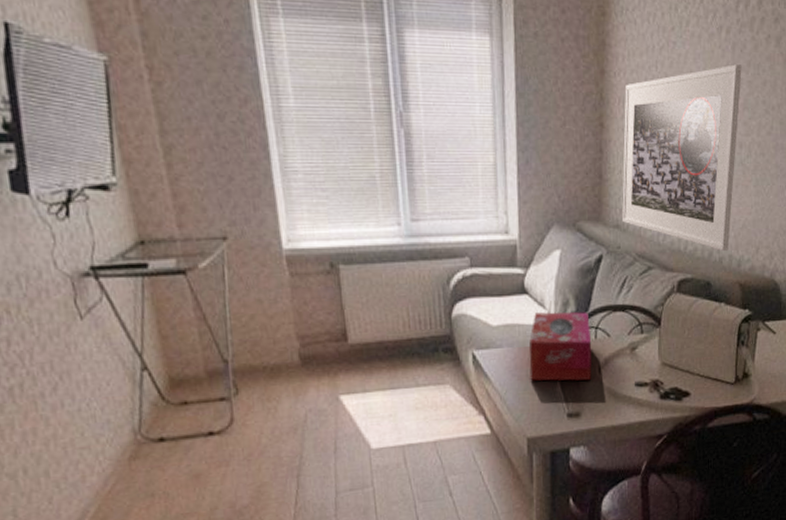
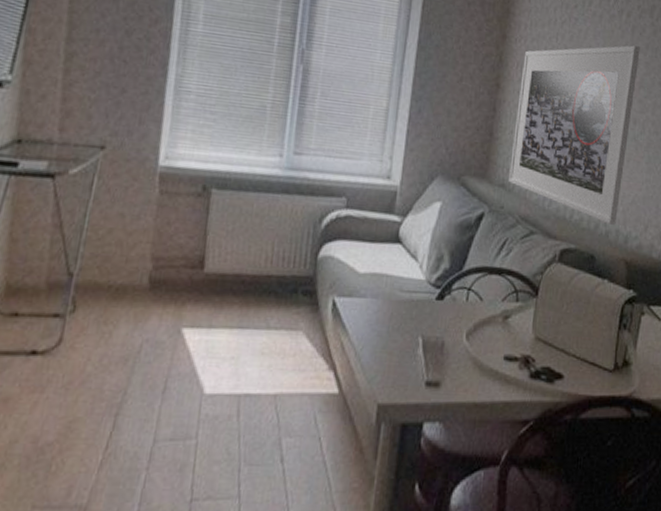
tissue box: present [529,312,592,381] -> none [390,264,463,346]

